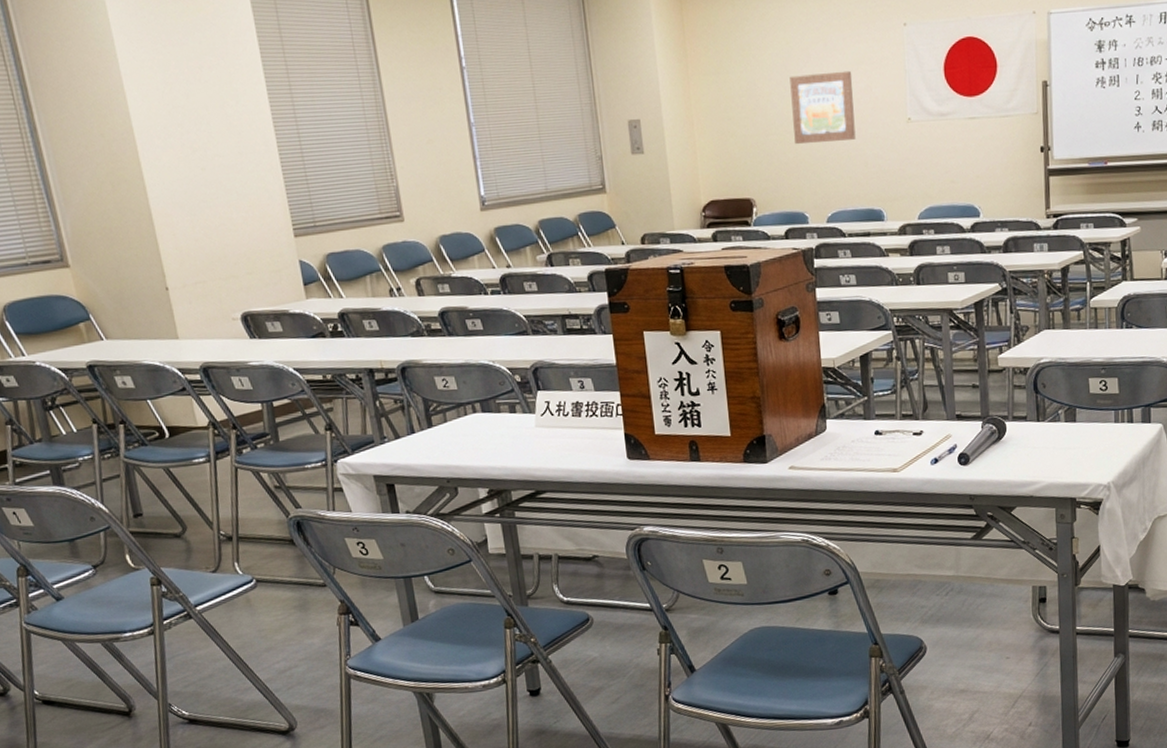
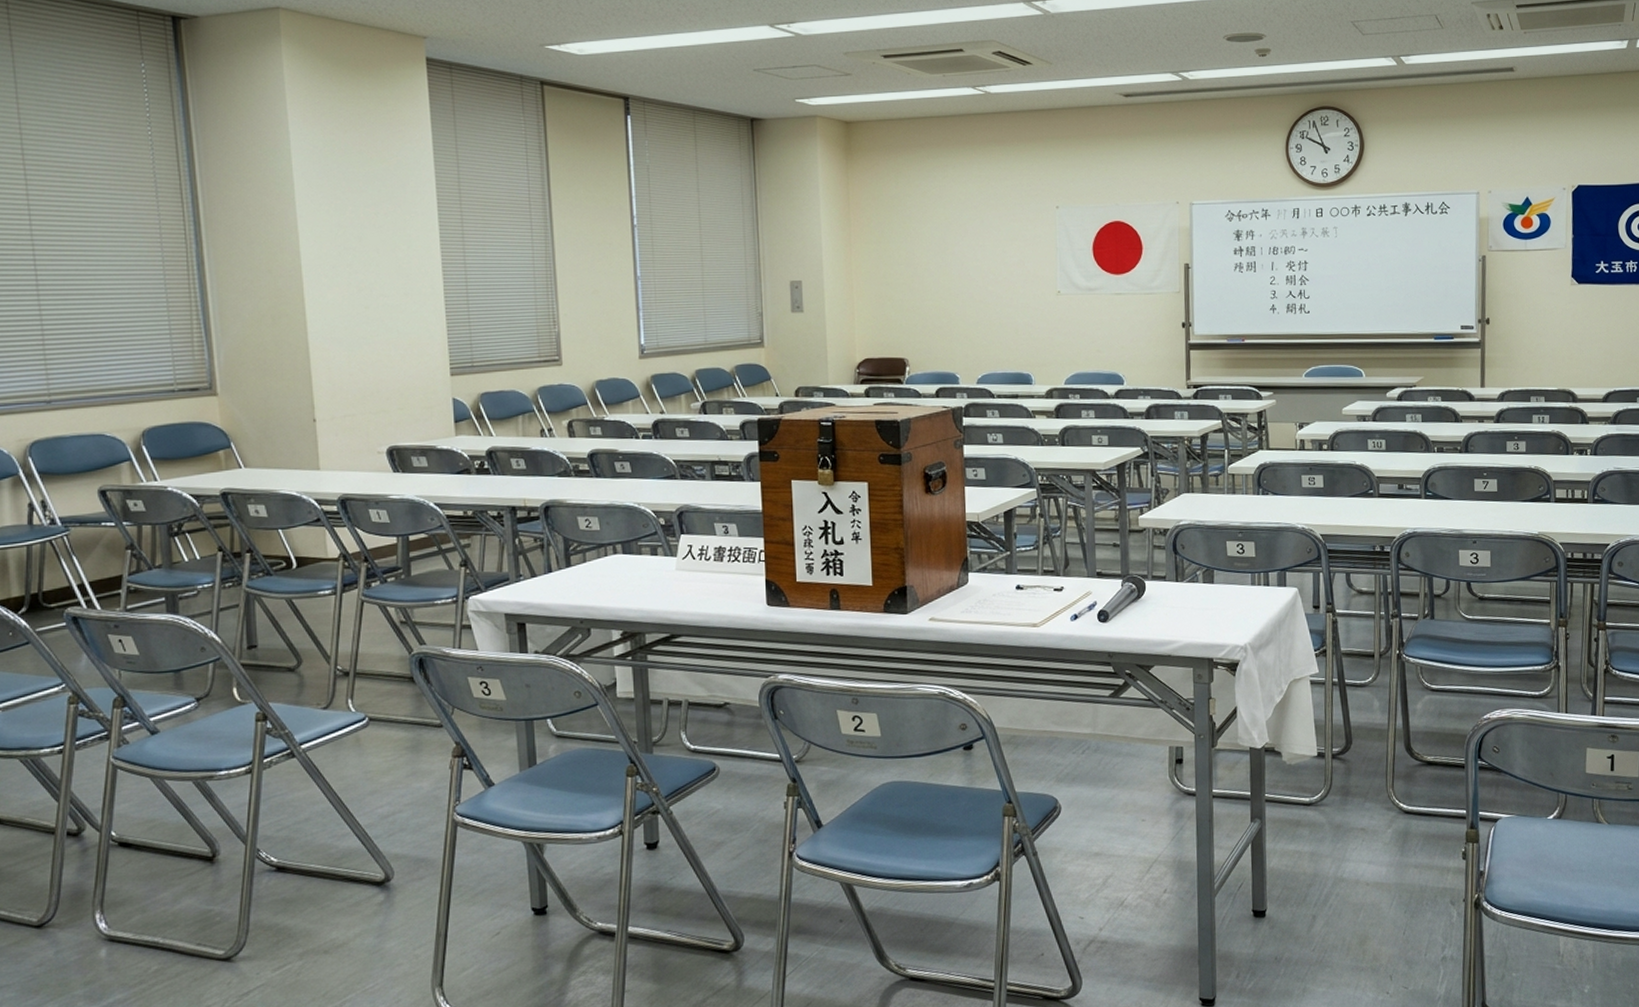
wall art: present [790,70,856,145] -> none [947,246,1008,311]

